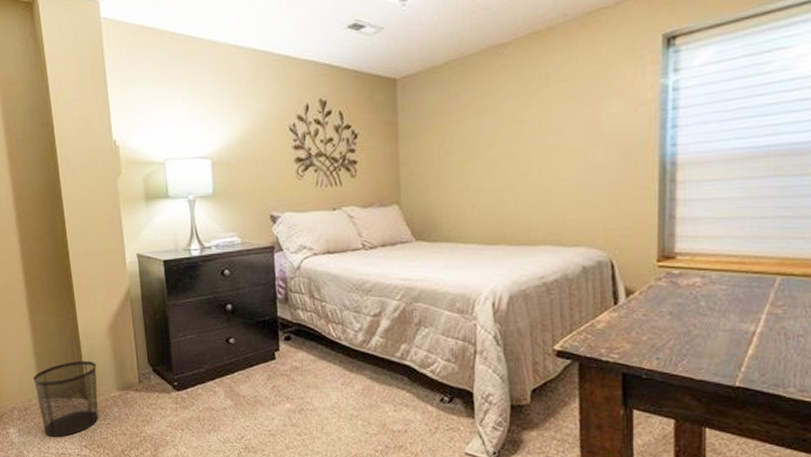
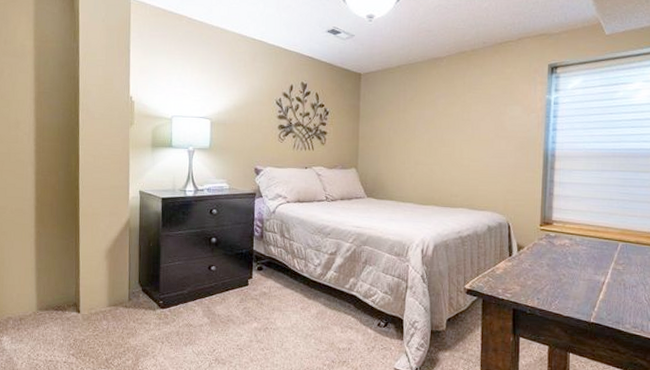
waste bin: present [33,360,99,437] -> none [31,278,92,346]

